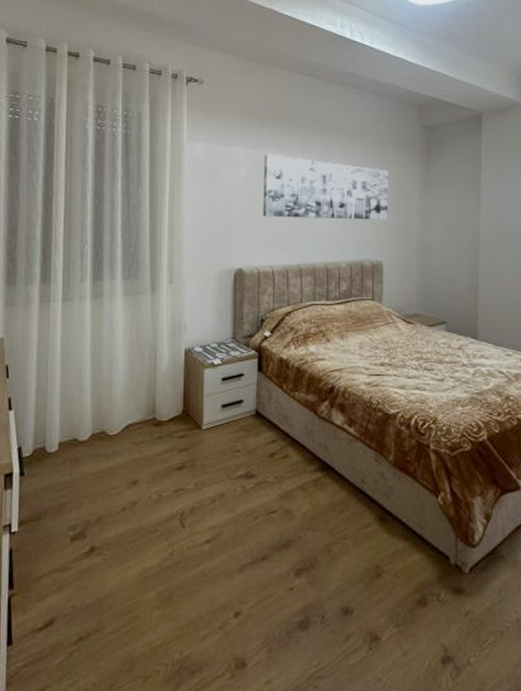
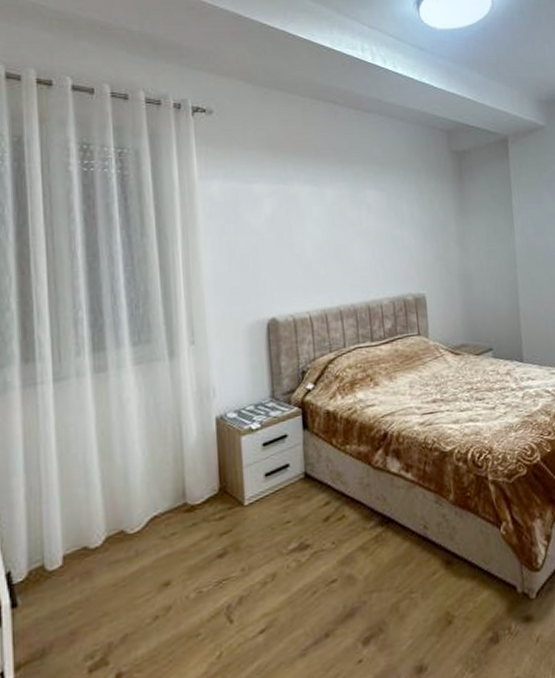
wall art: present [263,154,389,220] -> none [289,189,426,258]

